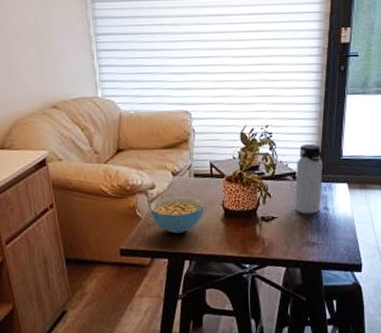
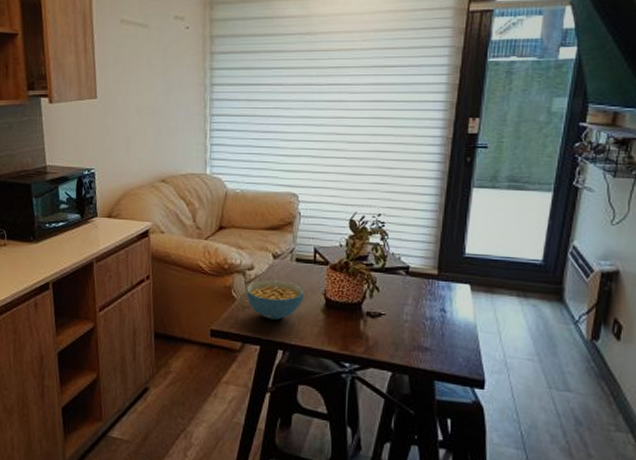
water bottle: present [295,144,323,214] -> none [406,238,442,315]

